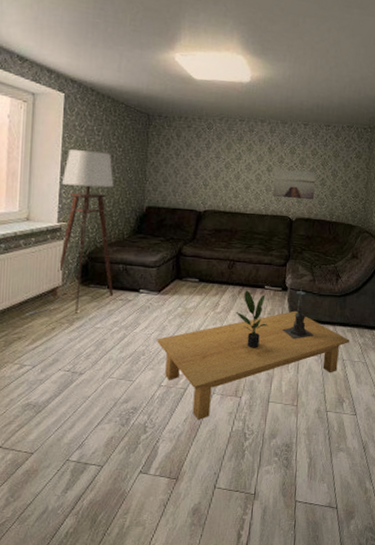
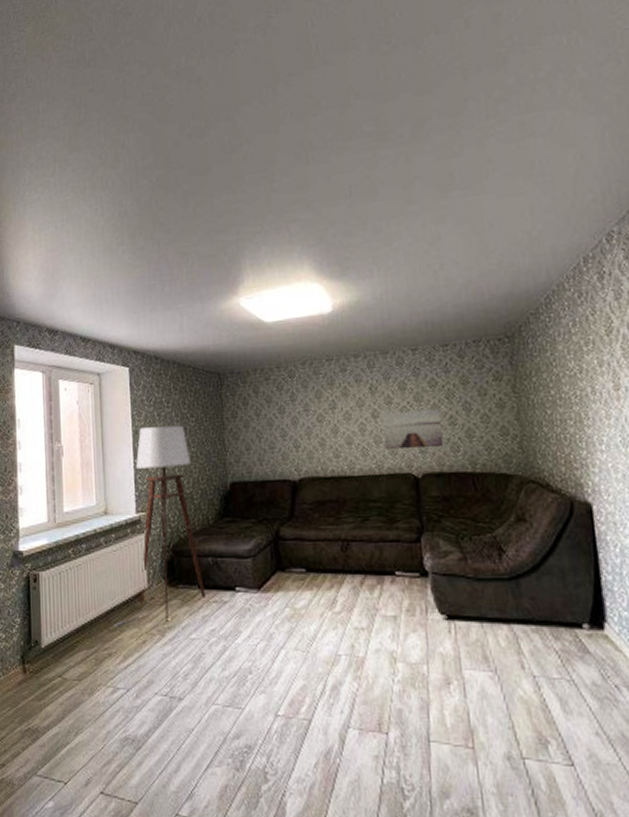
coffee table: present [157,310,349,420] -> none [264,604,538,765]
potted plant: present [235,290,268,348] -> none [361,579,409,661]
candle holder: present [281,285,315,340] -> none [429,567,481,647]

